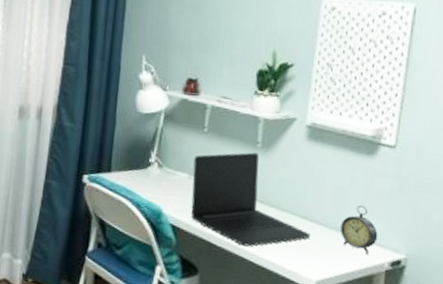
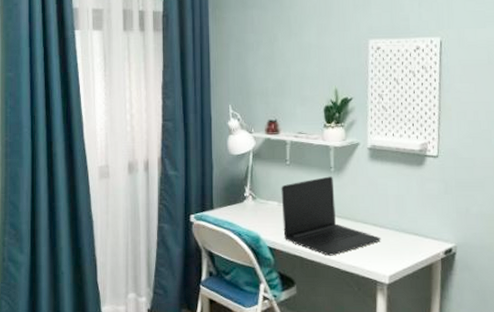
alarm clock: present [340,204,378,255] -> none [403,208,433,248]

